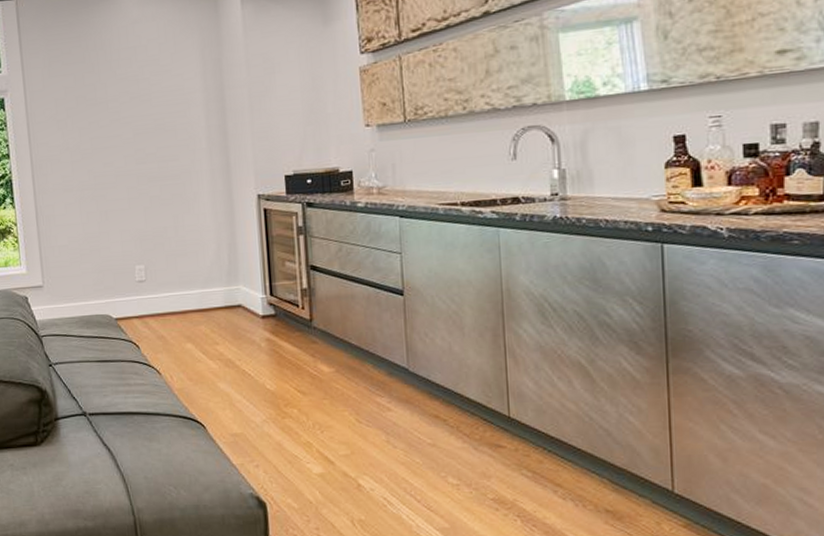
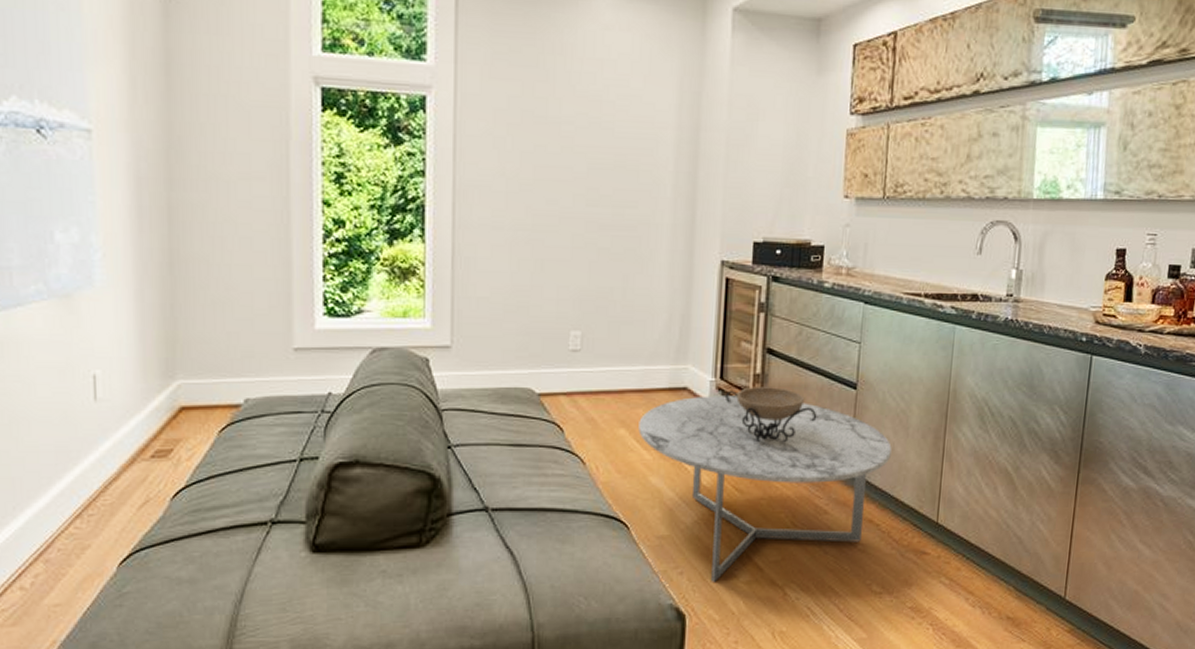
coffee table: none [202,309,449,474] -> present [638,396,892,582]
decorative bowl: none [277,299,368,349] -> present [726,387,817,443]

